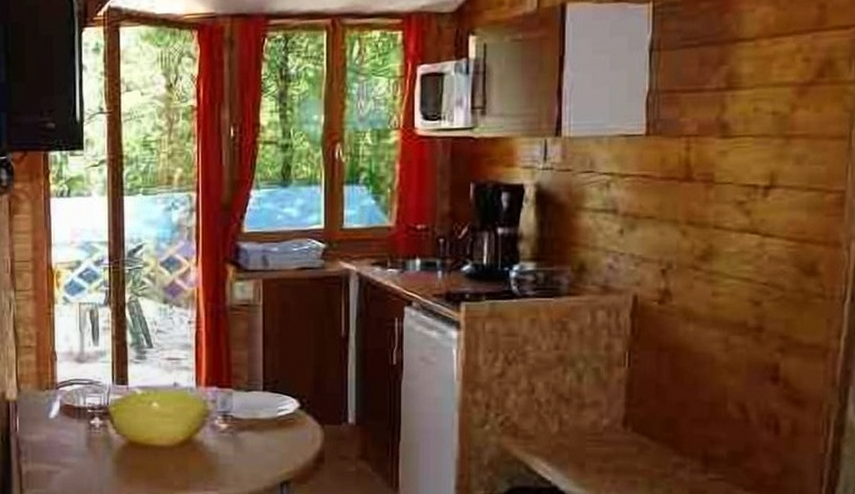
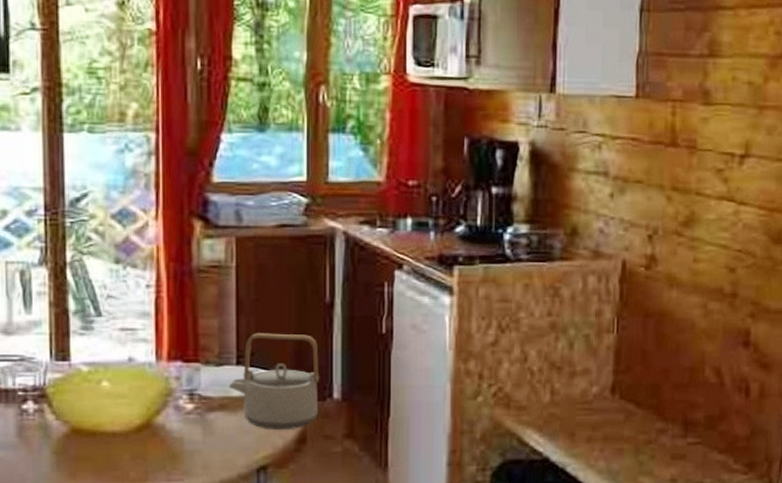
teapot: none [256,363,336,450] -> present [228,333,320,430]

